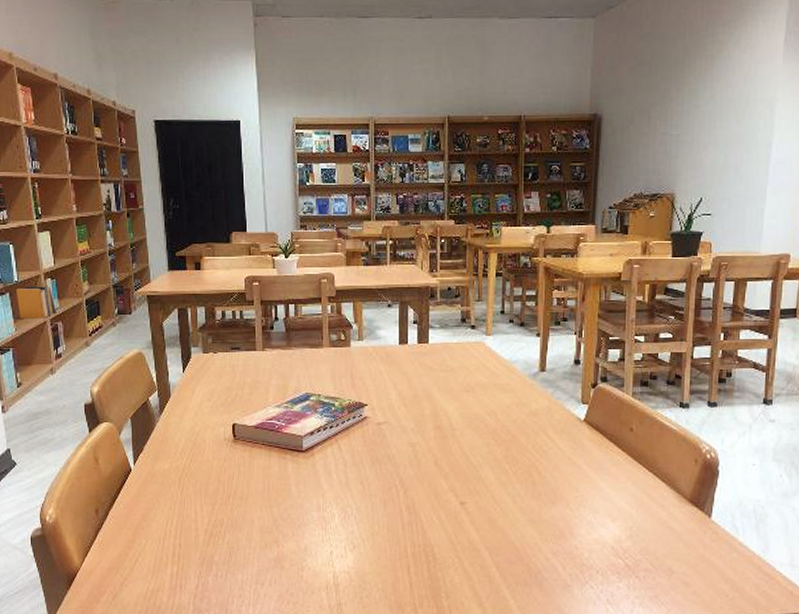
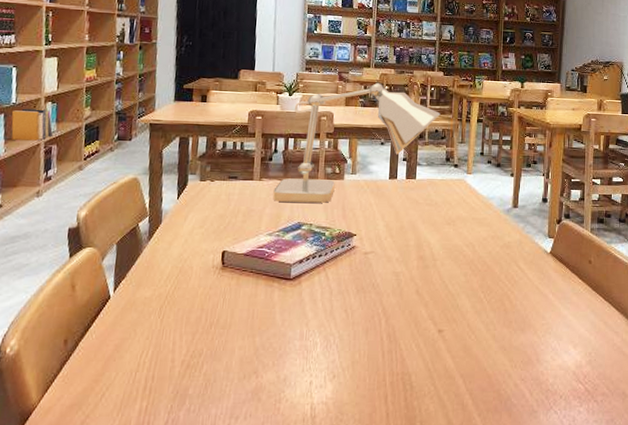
desk lamp: none [278,237,453,372] -> present [273,82,441,203]

